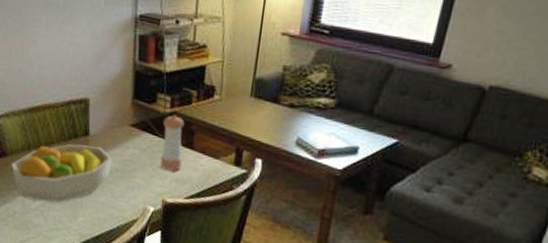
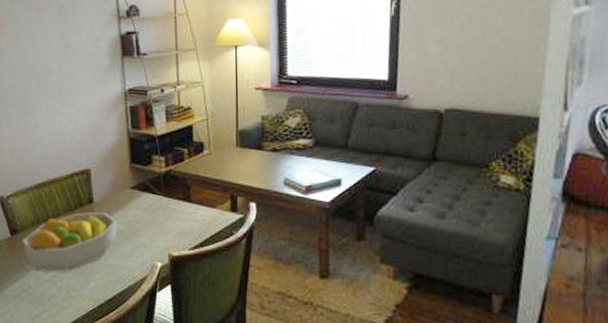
pepper shaker: present [159,115,184,171] -> none [160,173,182,226]

